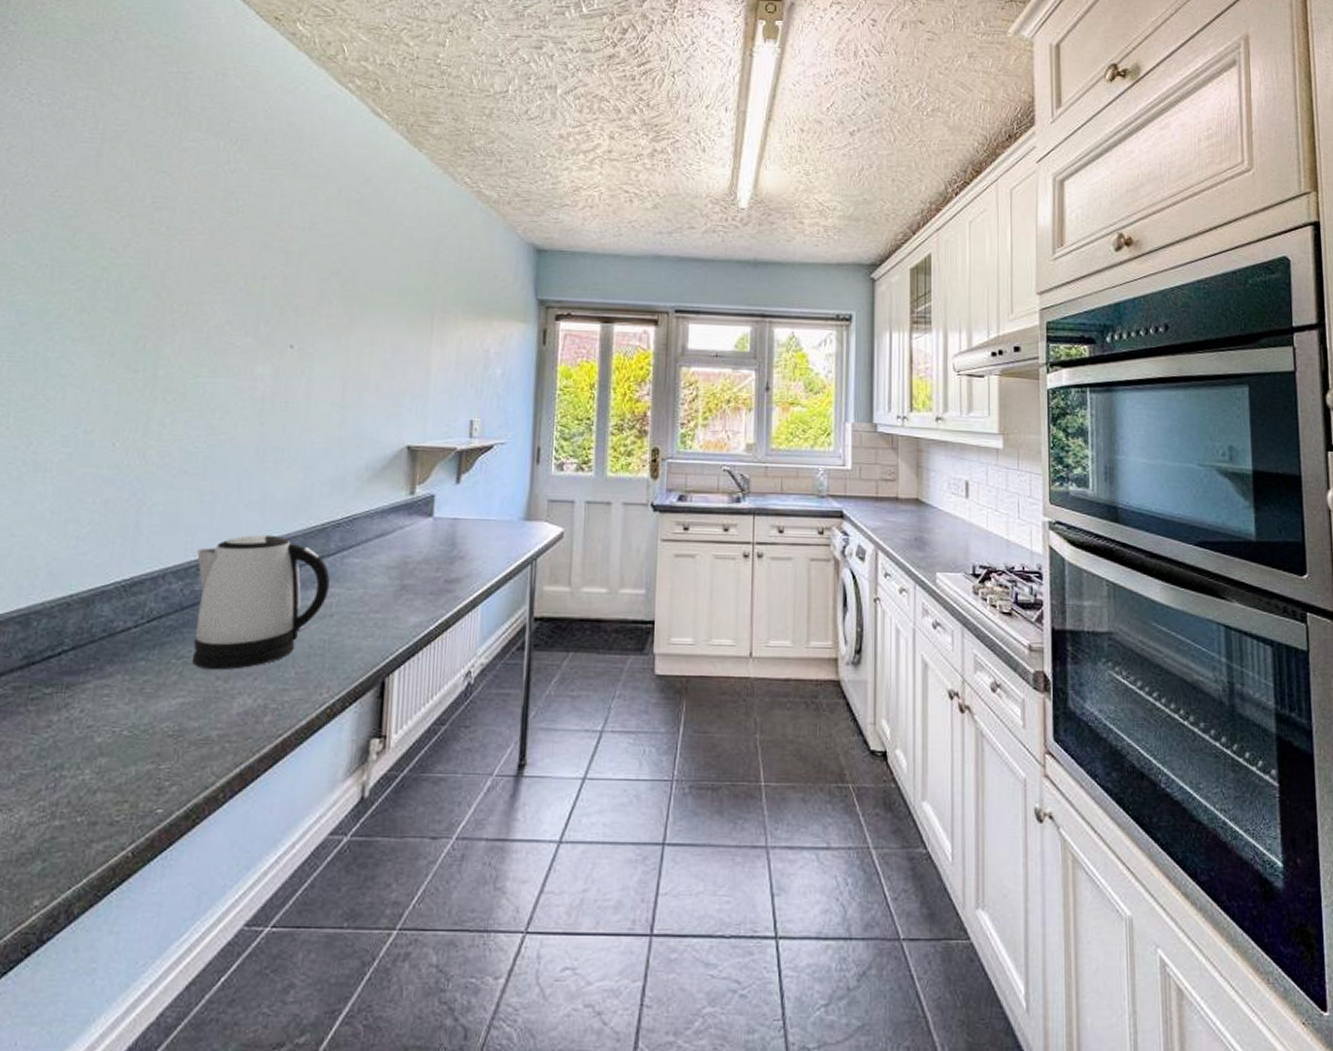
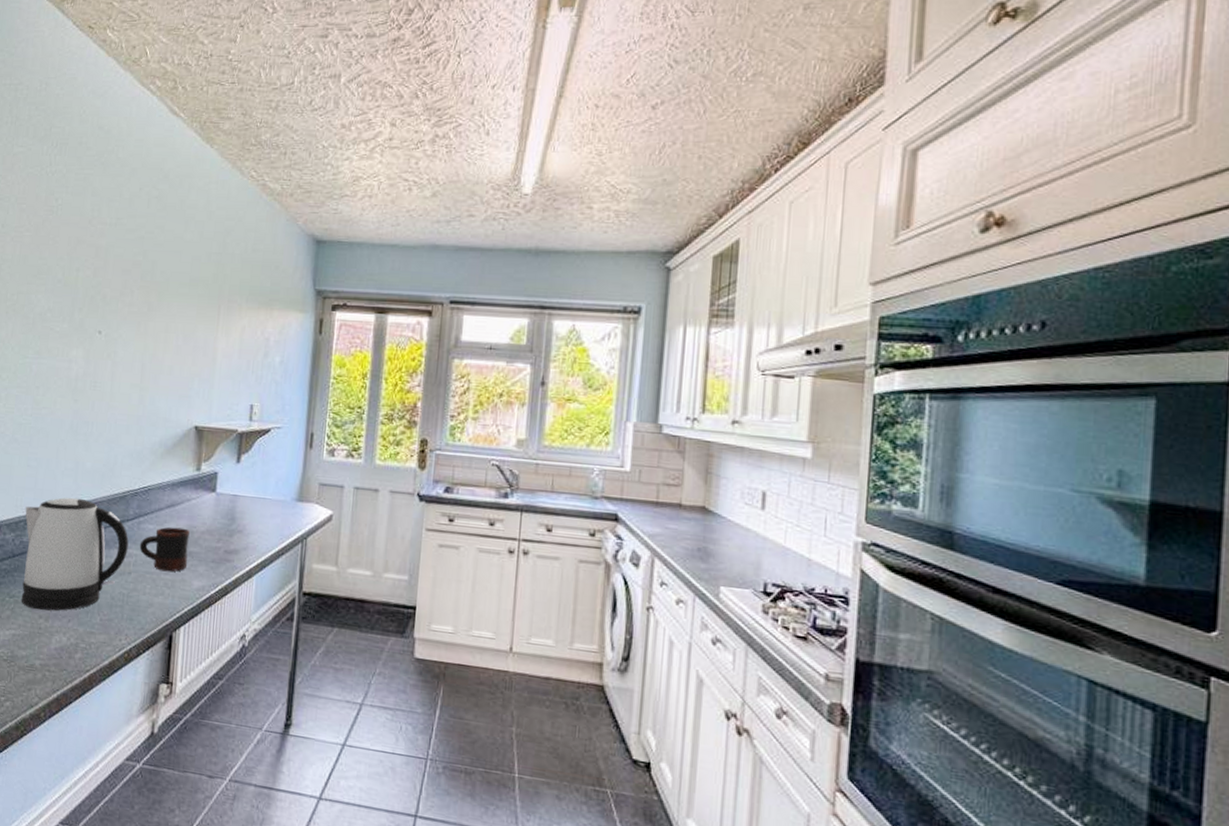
mug: none [343,559,403,610] -> present [139,527,190,572]

